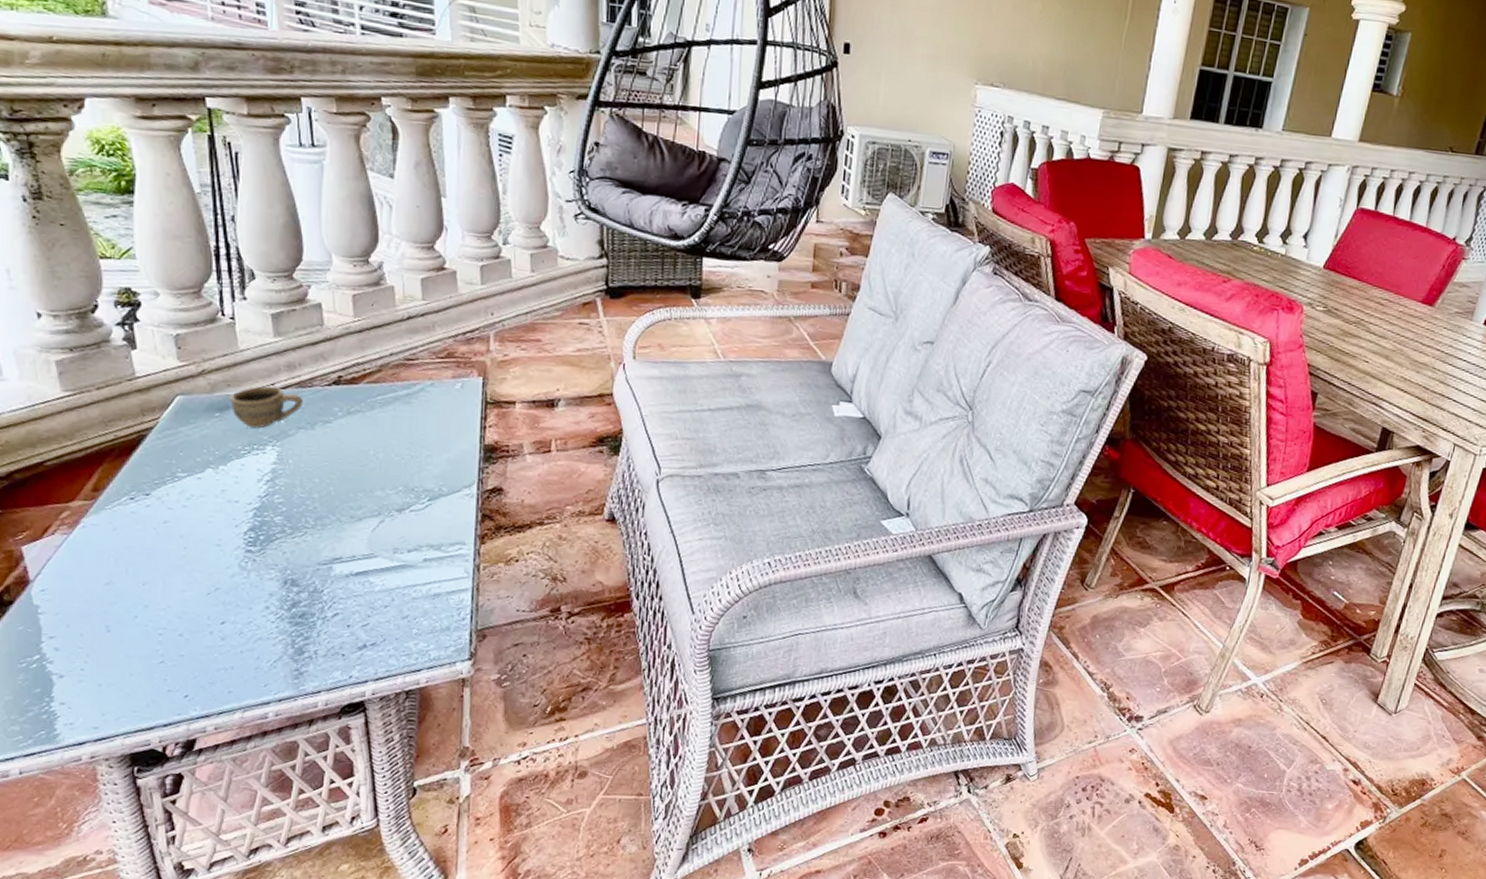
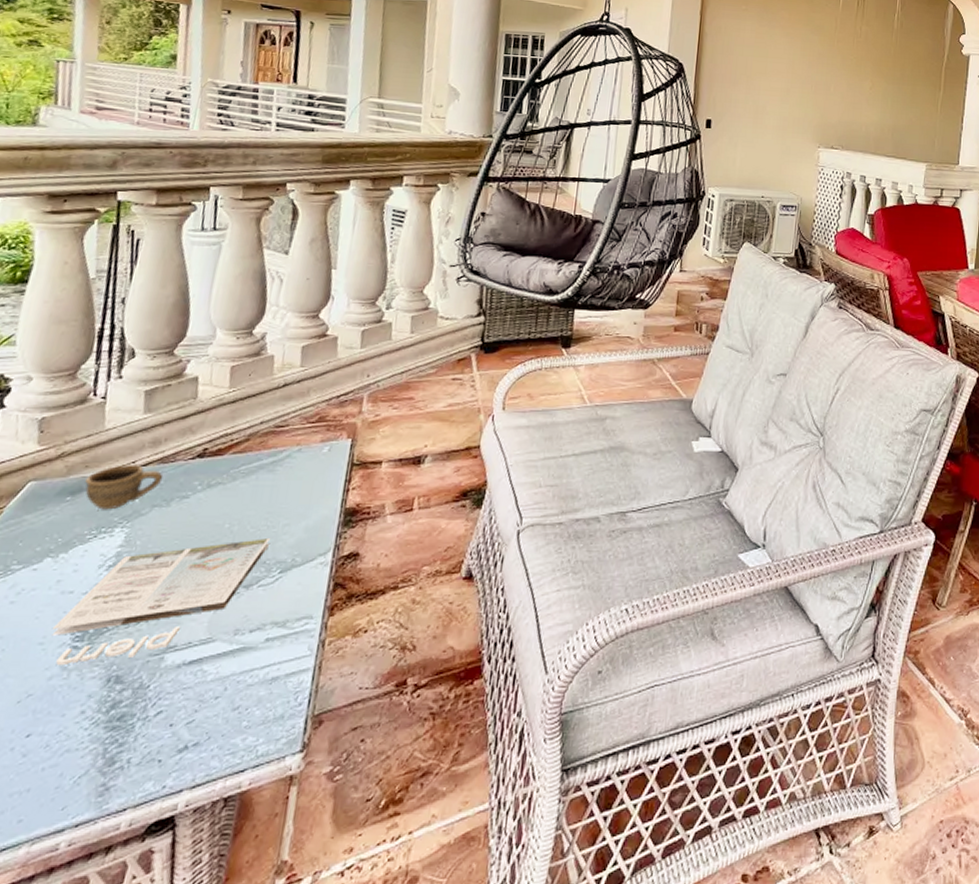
magazine: none [225,467,416,567] -> present [51,538,271,666]

